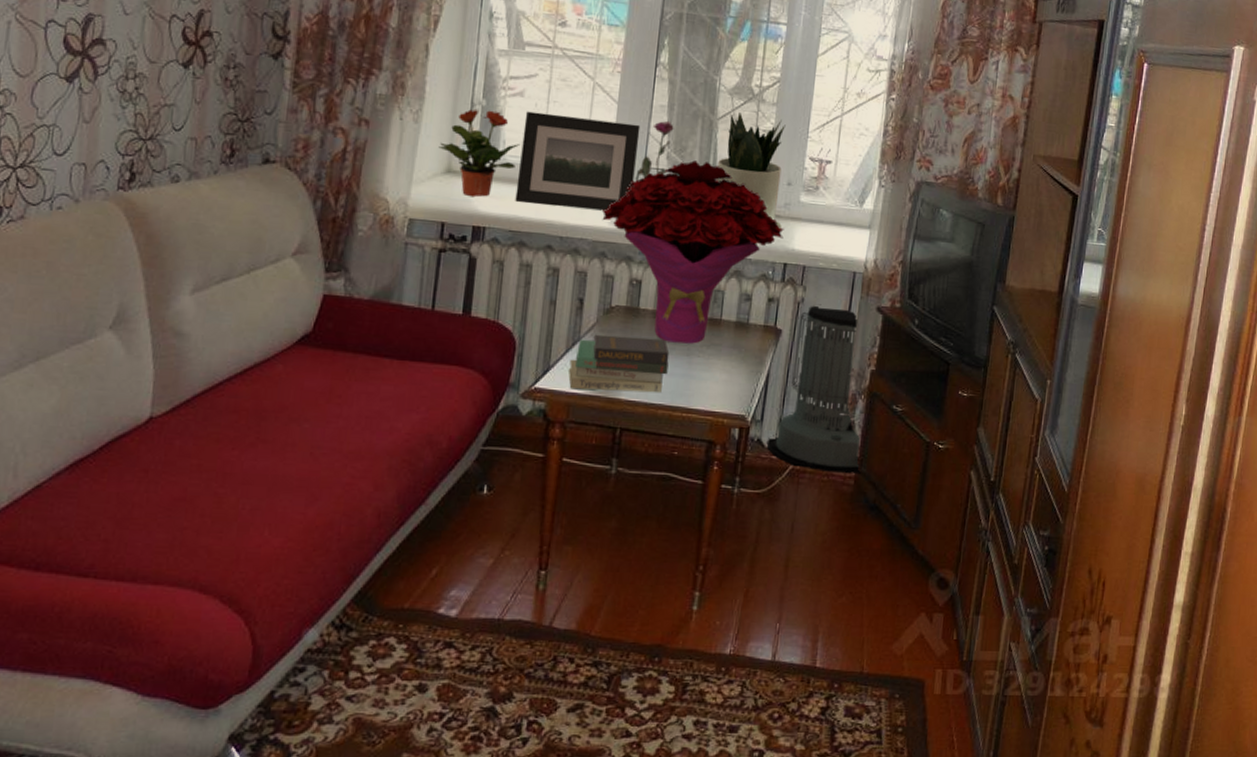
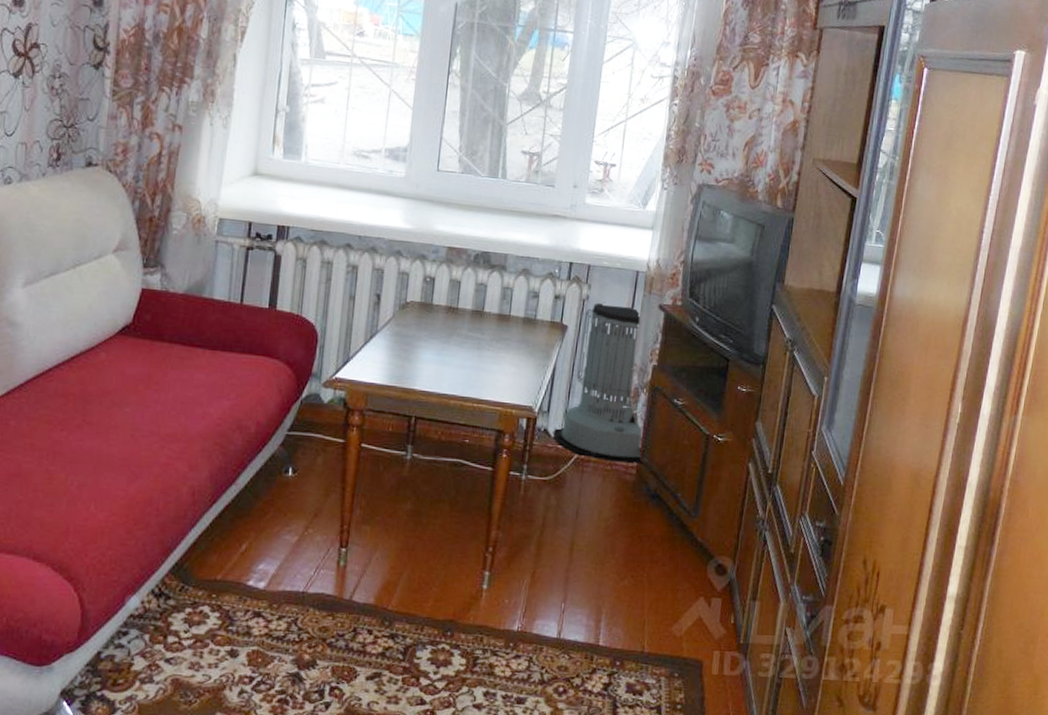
potted plant: present [438,108,521,198] -> none [246,114,322,199]
picture frame: present [515,111,641,211] -> none [317,117,434,212]
books: present [569,334,670,394] -> none [367,328,461,385]
flower bouquet: present [601,160,784,344] -> none [397,164,570,339]
vase: present [635,120,680,181] -> none [429,125,471,183]
planter: present [716,112,786,229] -> none [506,118,572,229]

